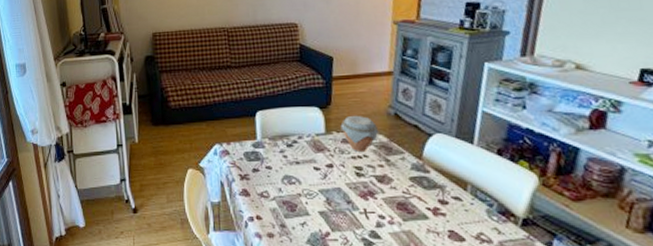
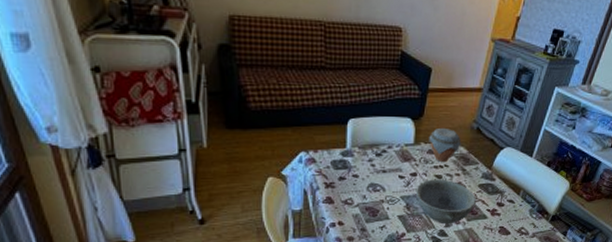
bowl: none [334,171,410,224] -> present [415,179,476,225]

